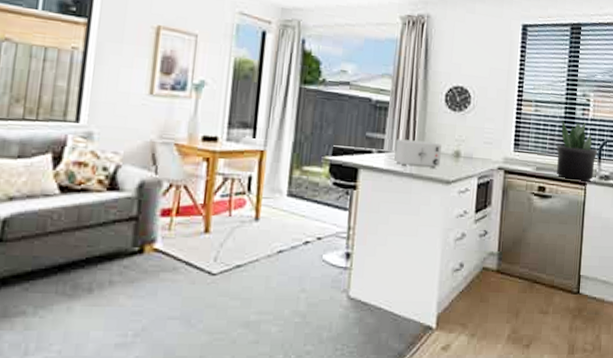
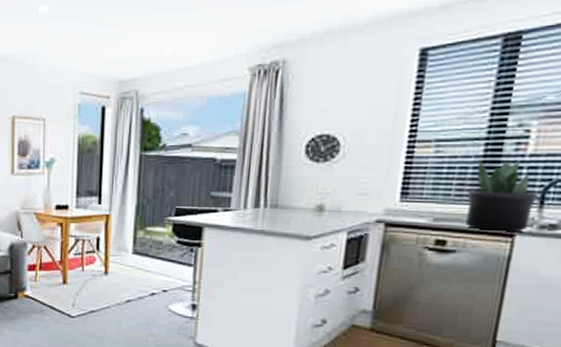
toaster: present [394,139,442,168] -> none [243,196,300,224]

